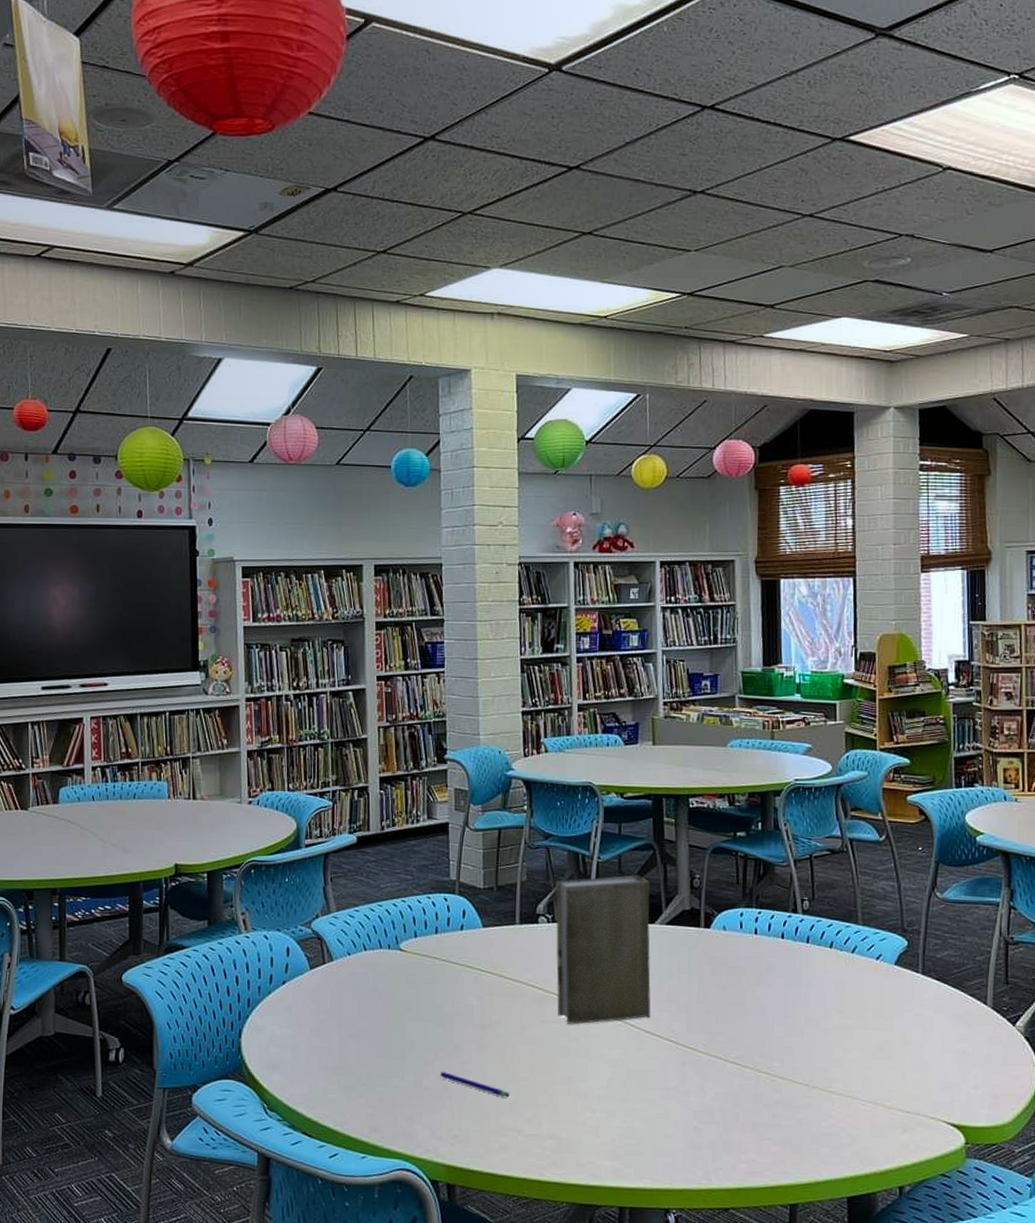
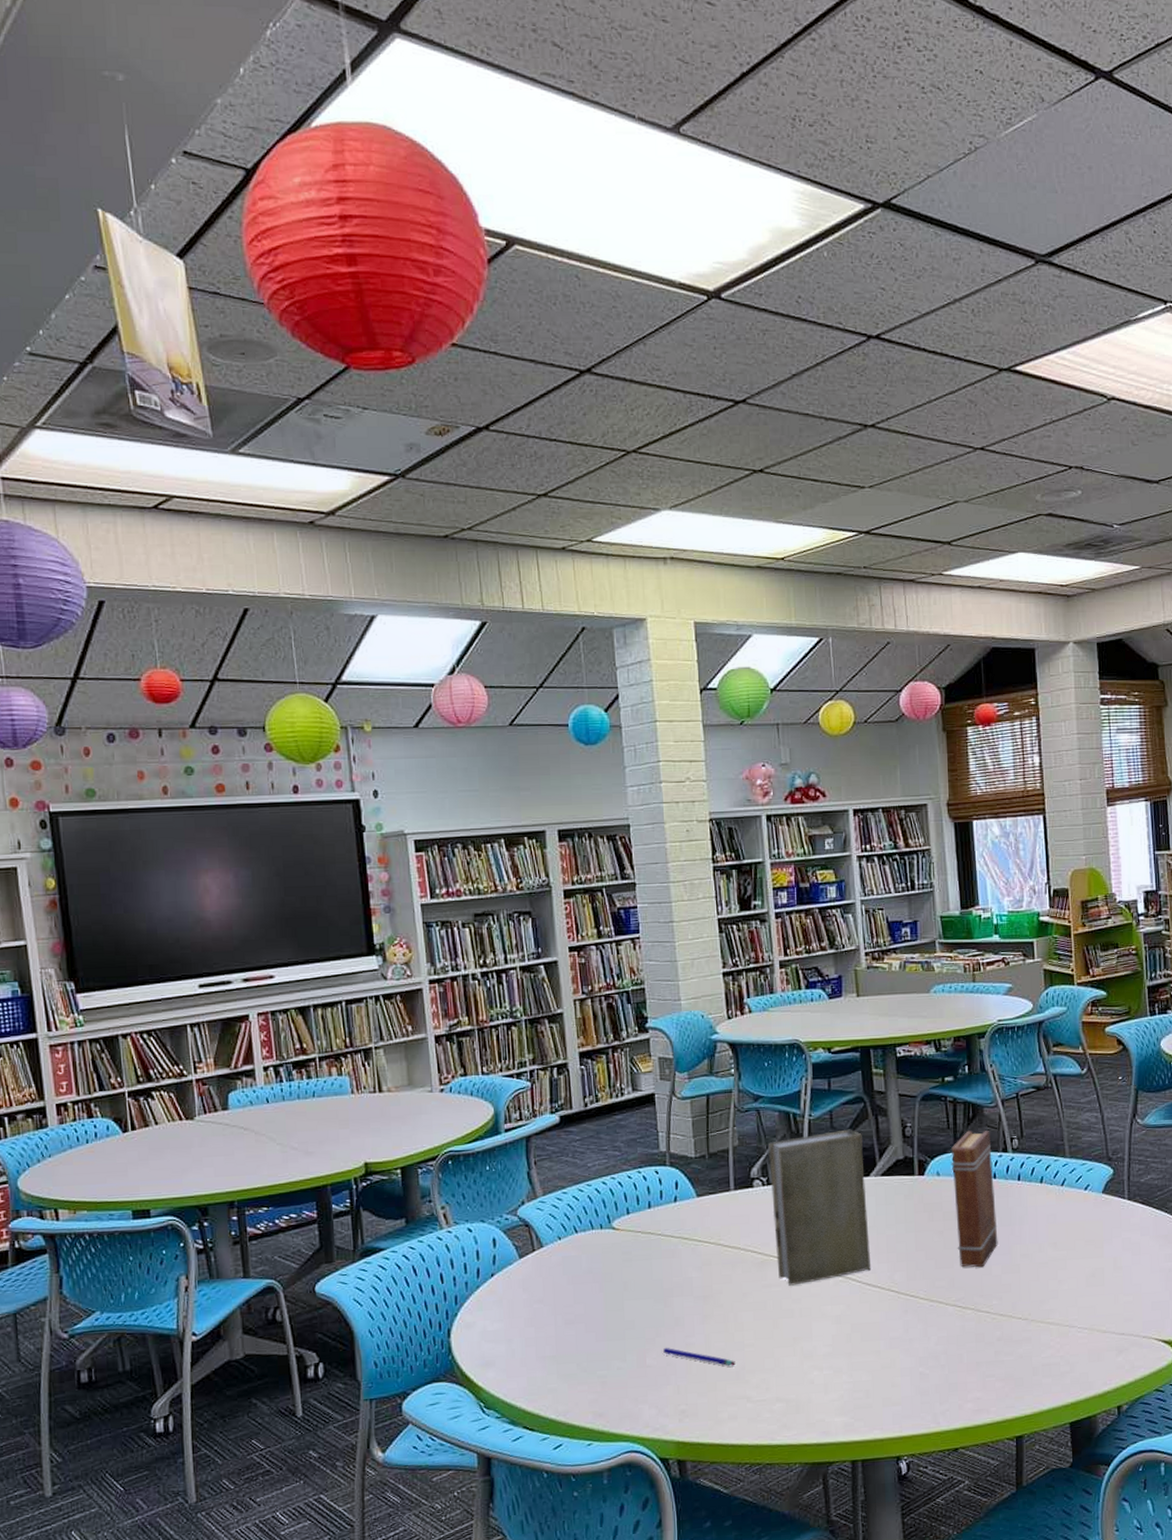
book: none [738,888,783,1027] -> present [951,1130,998,1268]

